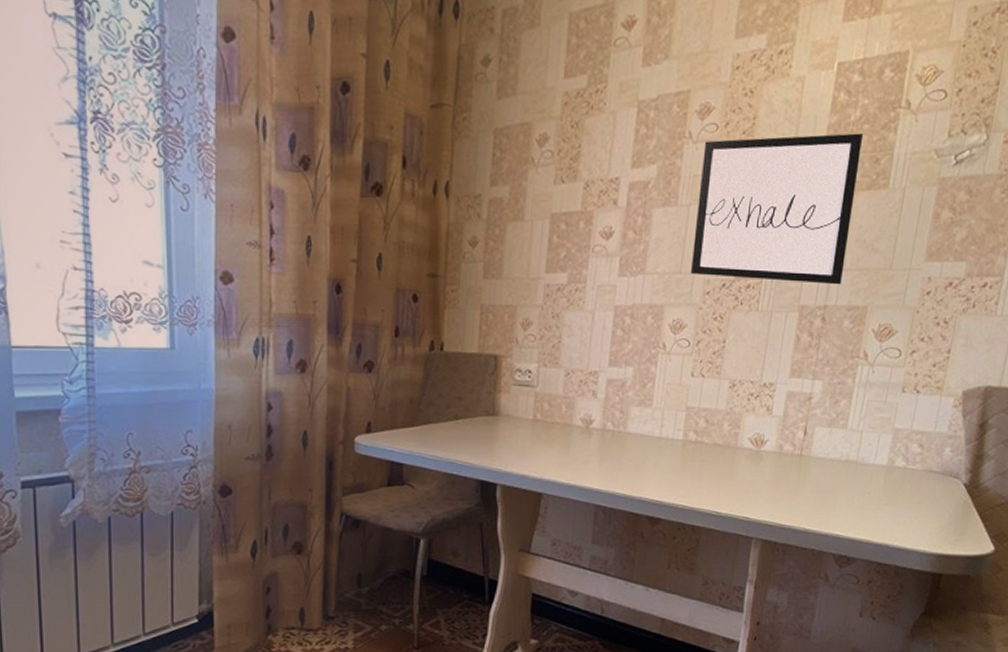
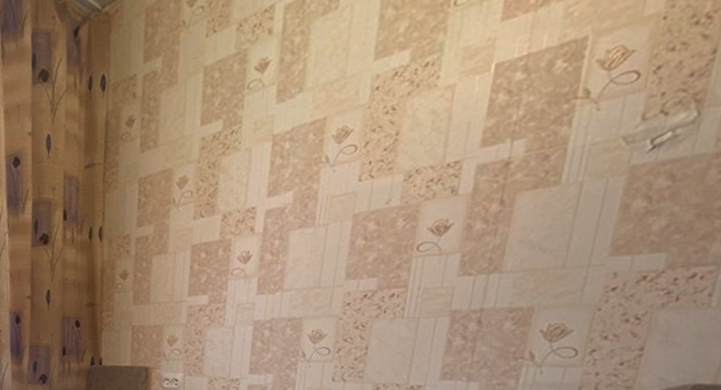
wall art: present [690,133,864,285] -> none [329,132,529,289]

